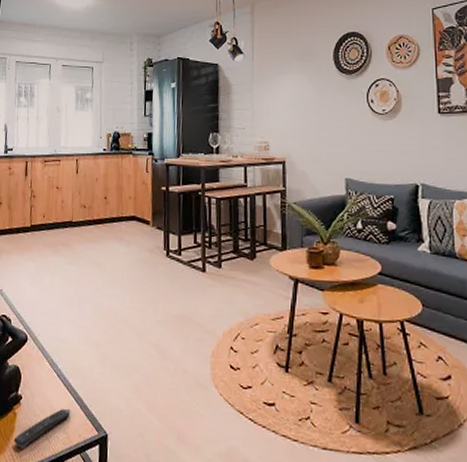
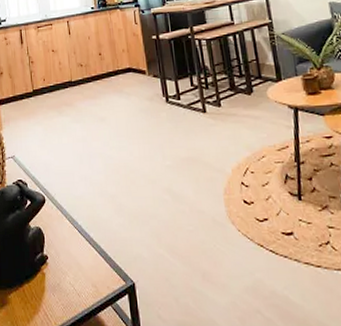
remote control: present [13,408,71,449] -> none [45,262,97,307]

